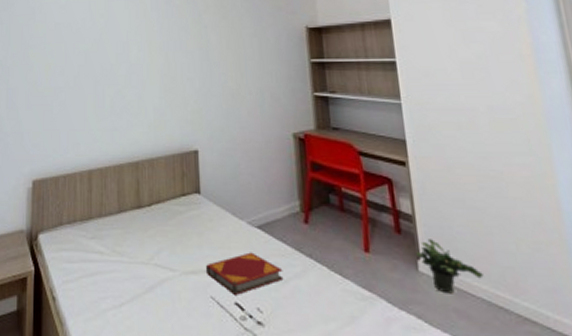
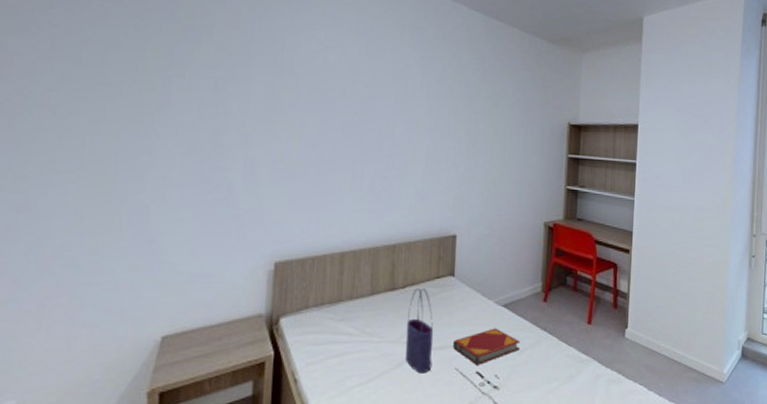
tote bag: none [155,207,186,301] -> present [405,289,434,374]
potted plant: present [416,239,484,294] -> none [625,312,669,353]

